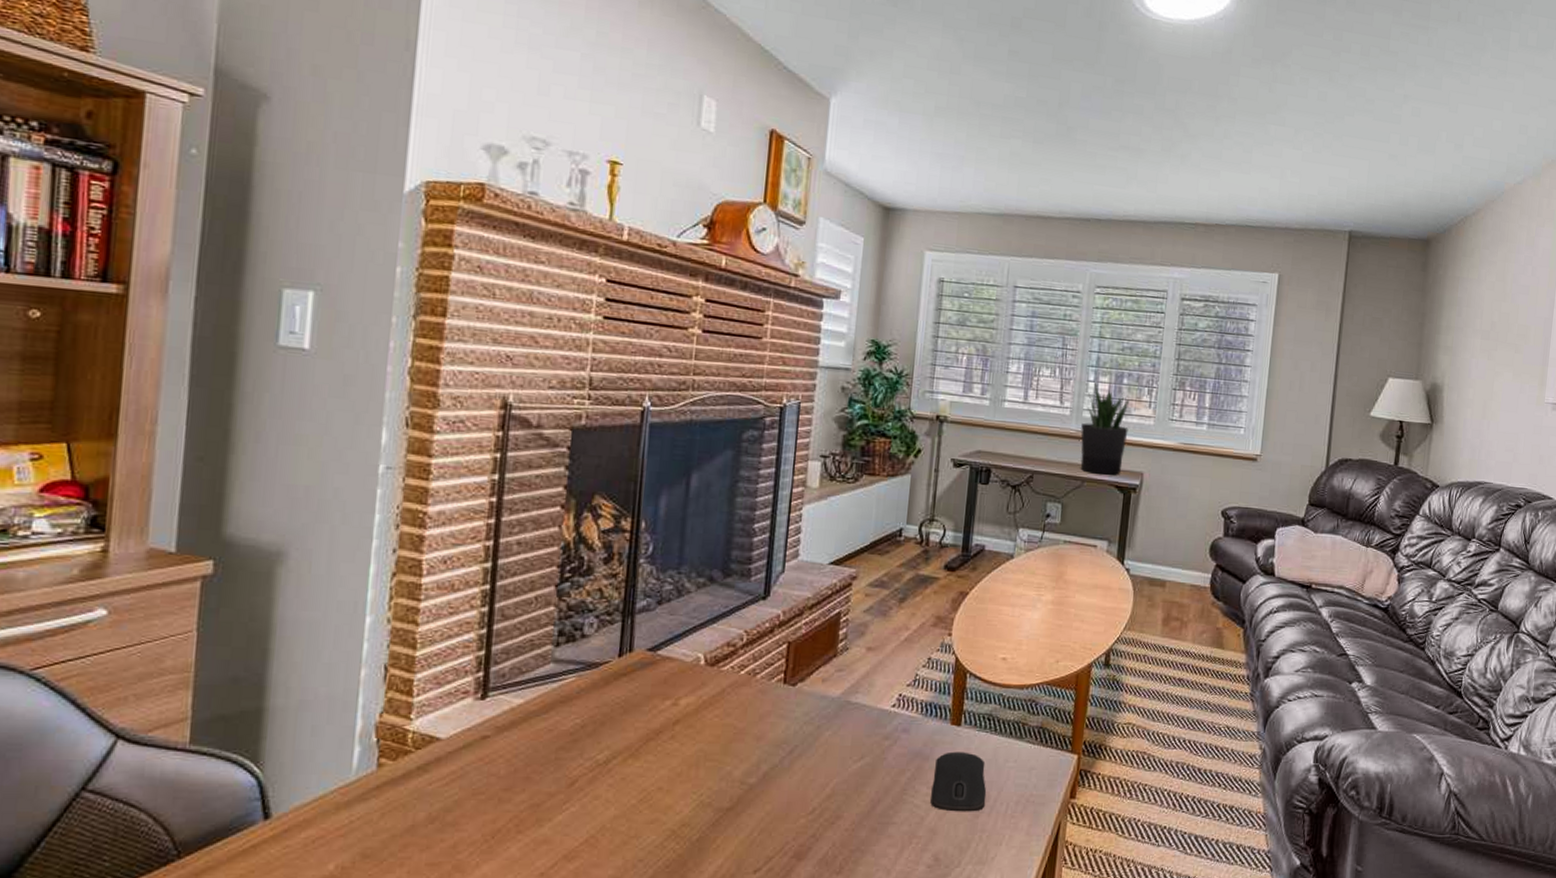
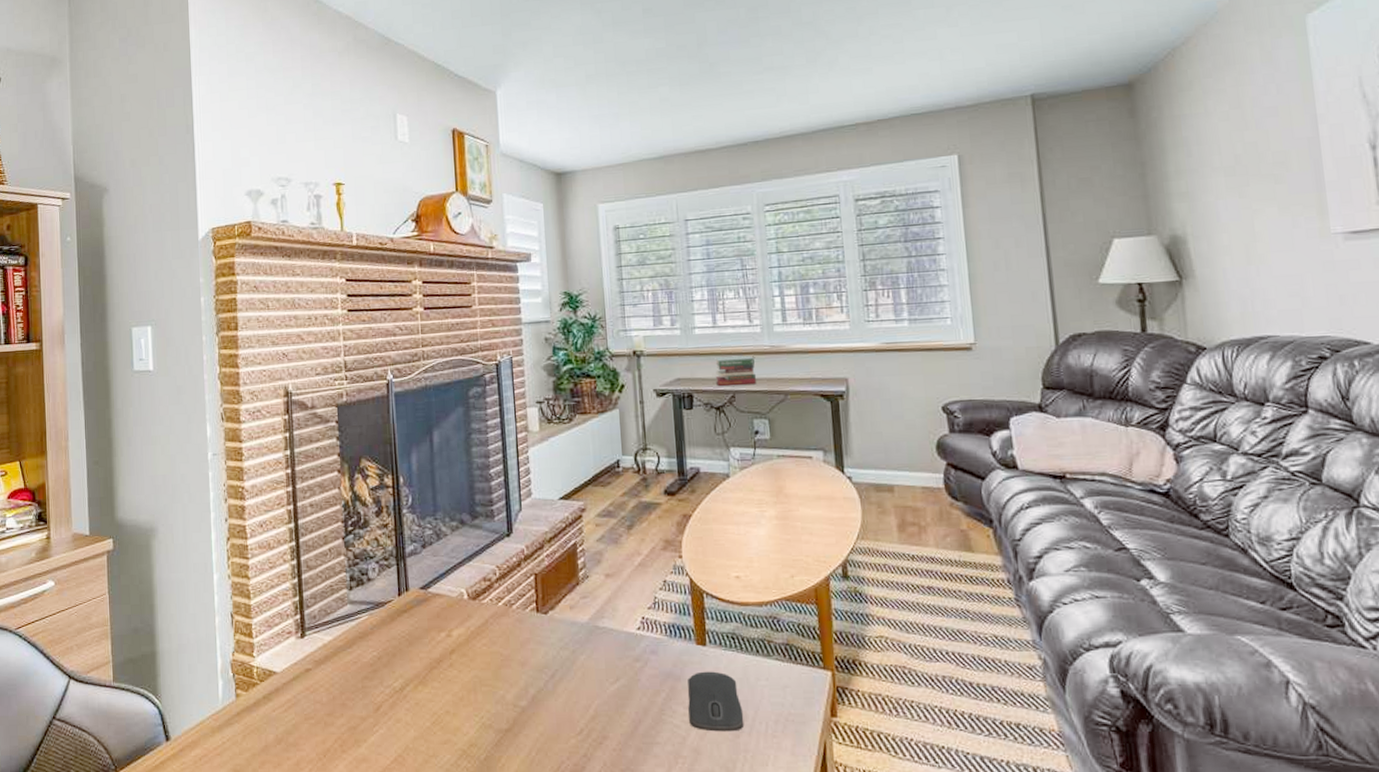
books: none [1017,435,1059,468] -> present [716,356,756,387]
planter: present [1080,384,1130,475] -> none [774,298,825,386]

